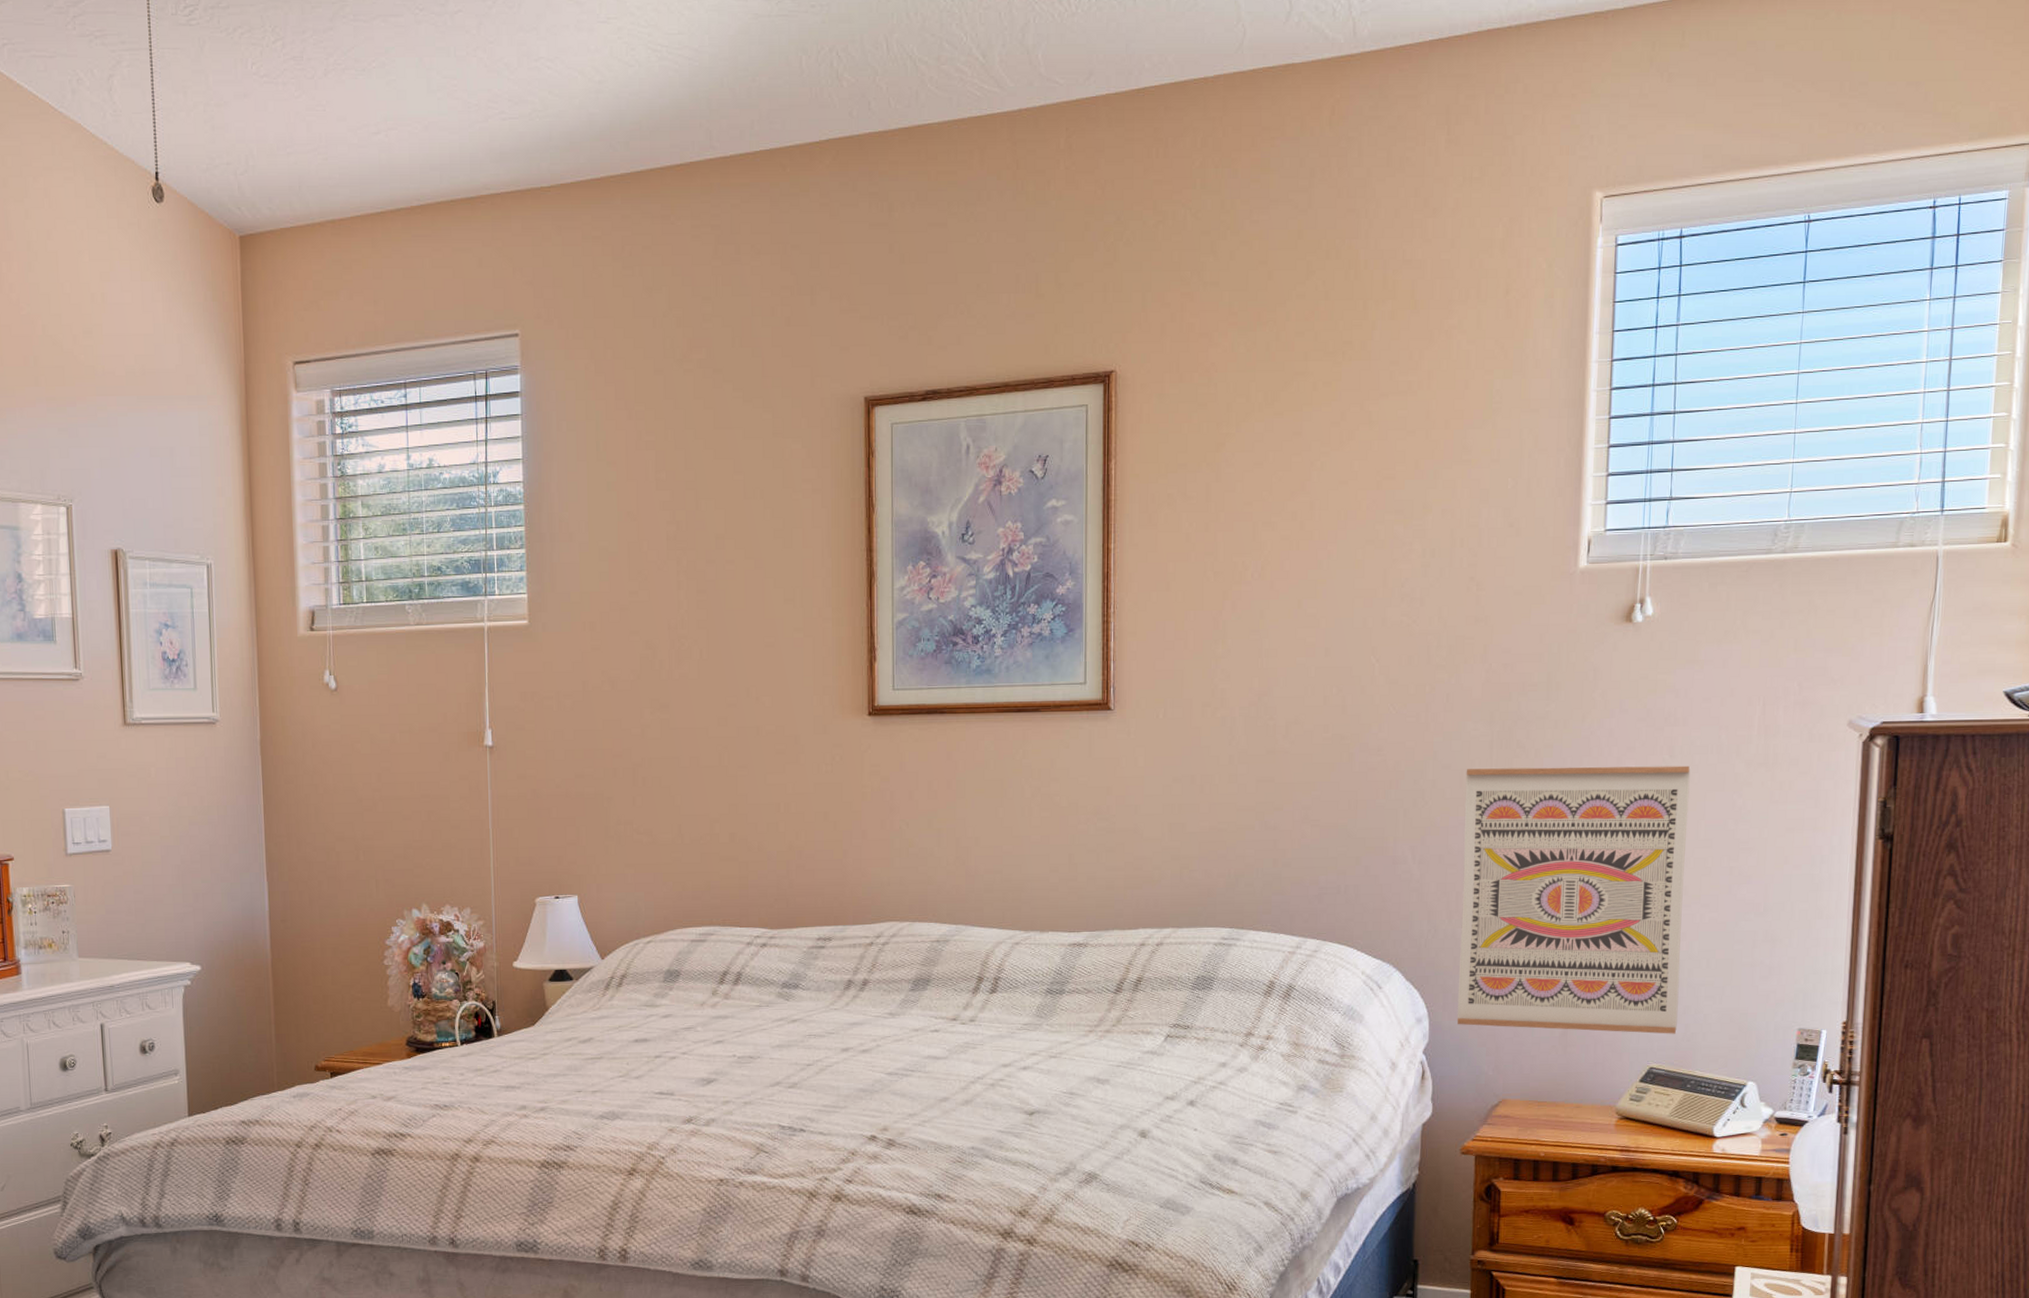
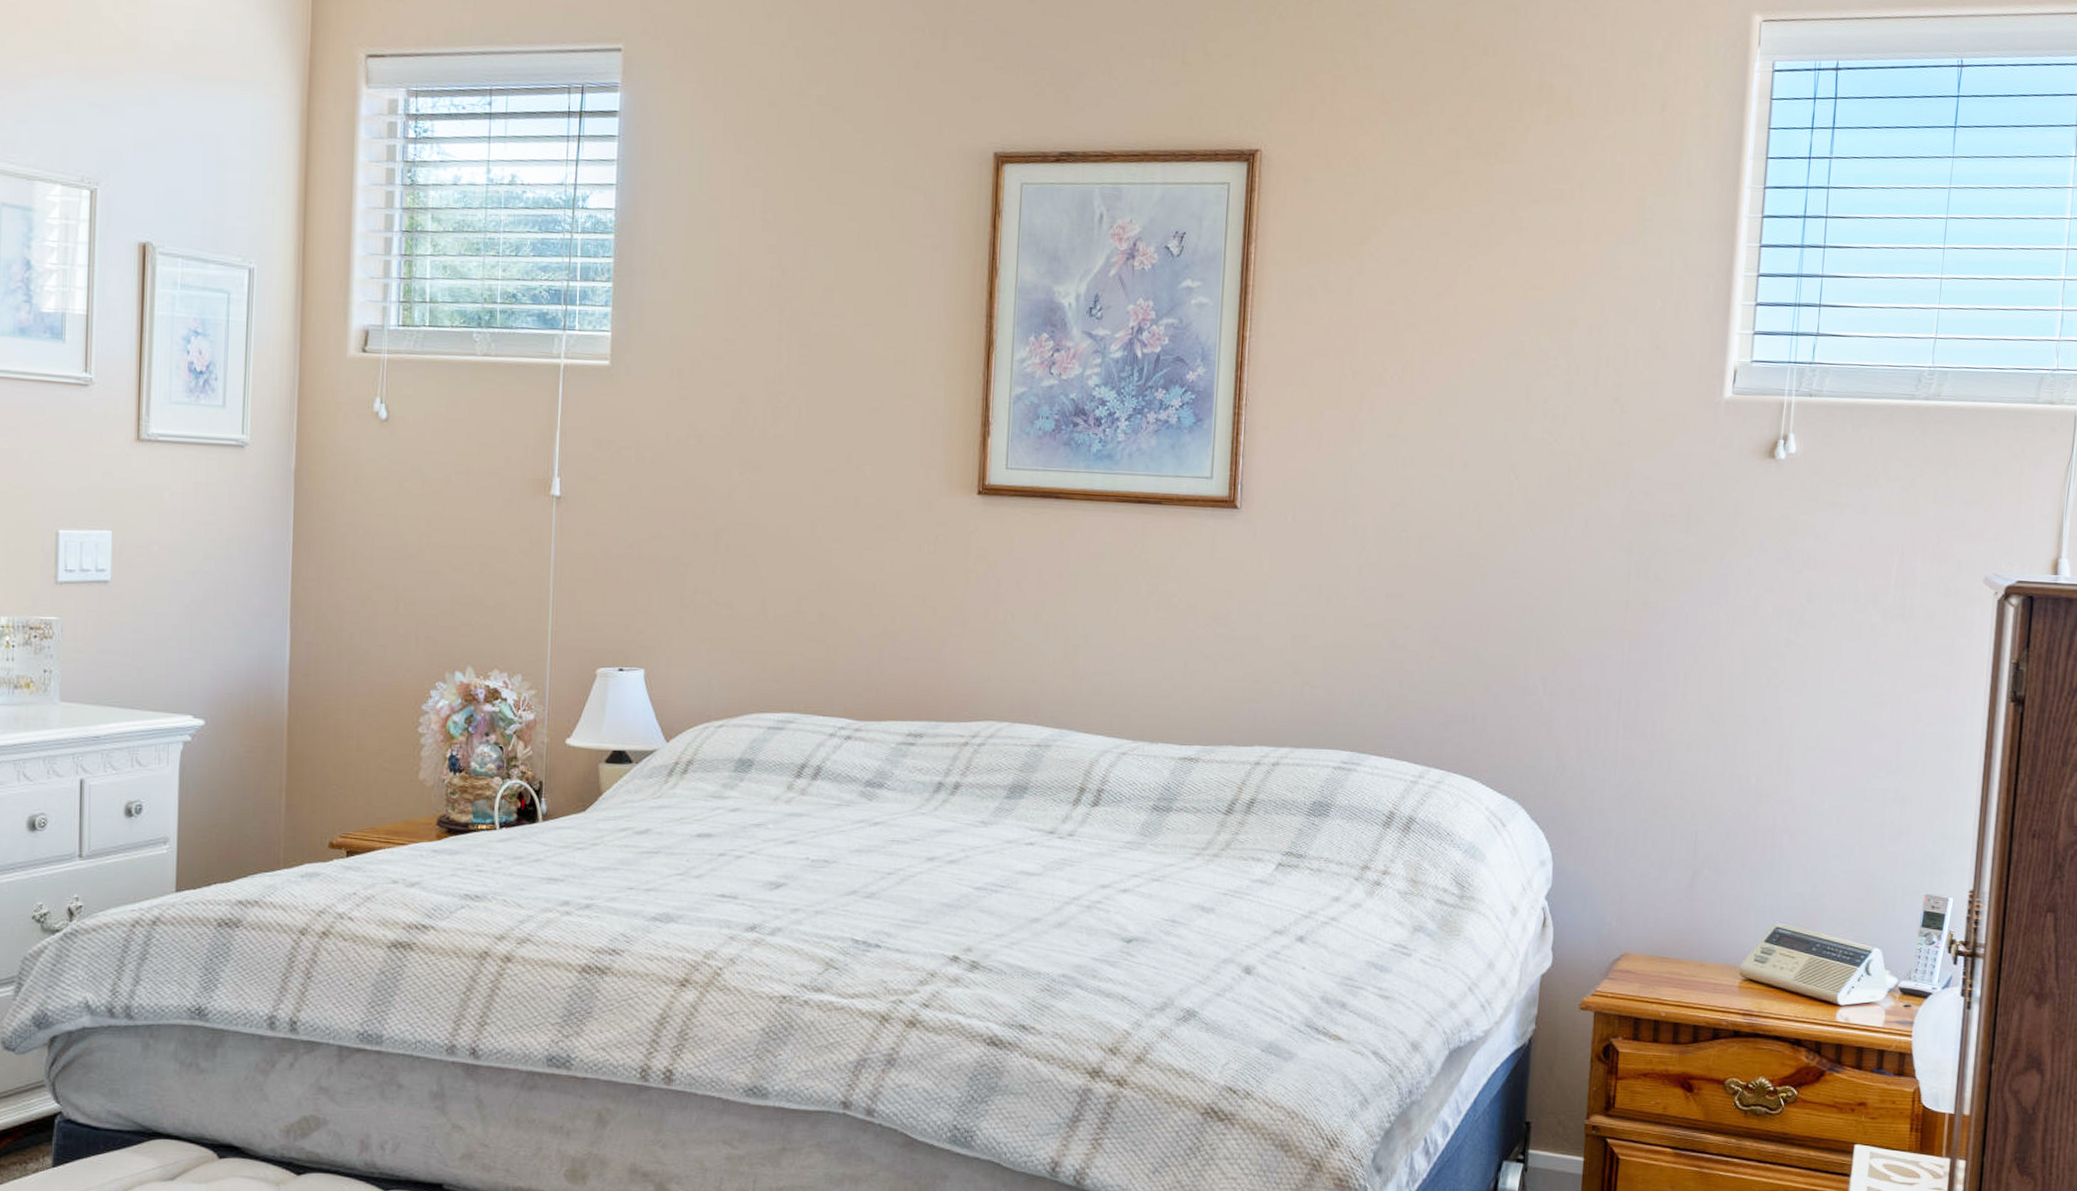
wall art: present [1457,765,1691,1034] -> none [1581,599,1828,893]

